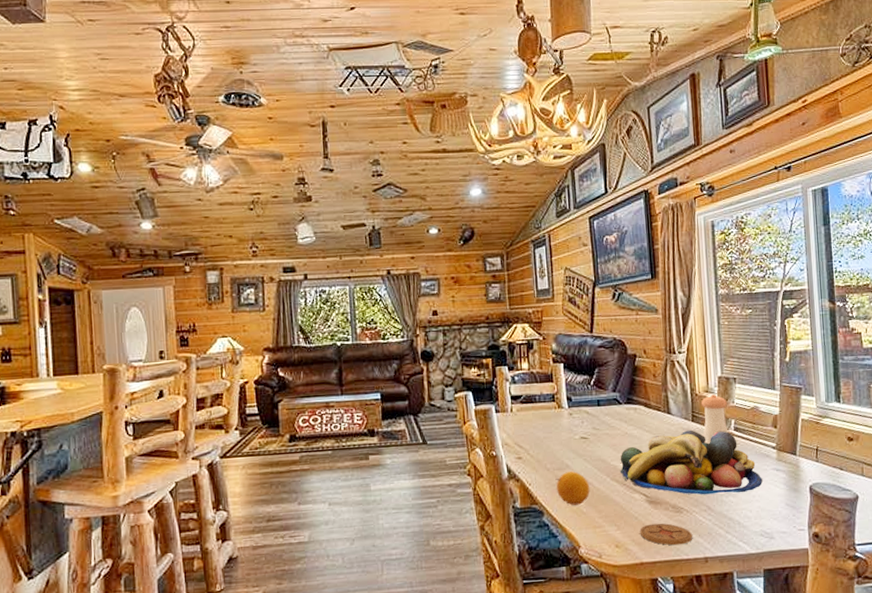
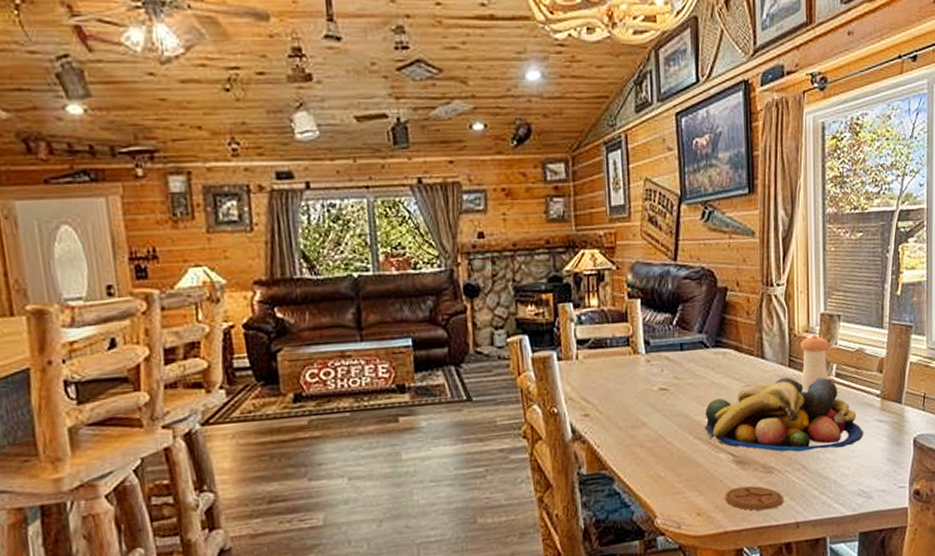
fruit: present [555,471,590,506] -> none [629,429,669,470]

